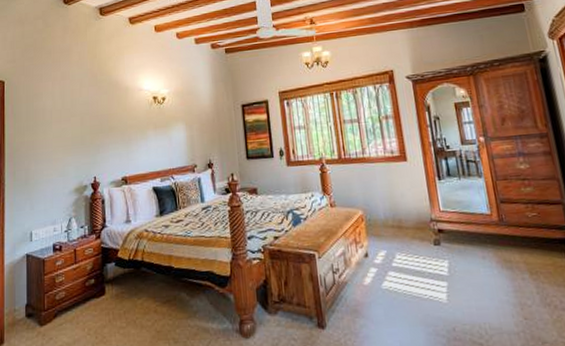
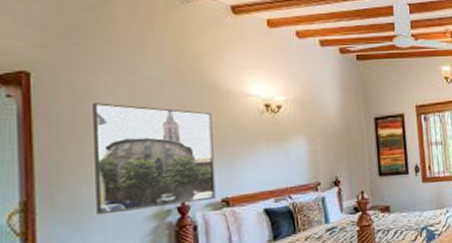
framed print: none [39,101,118,188] -> present [93,103,216,215]

